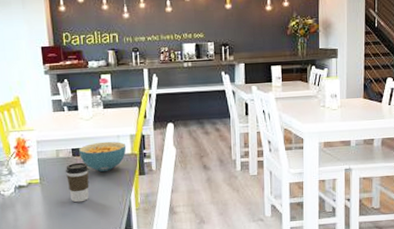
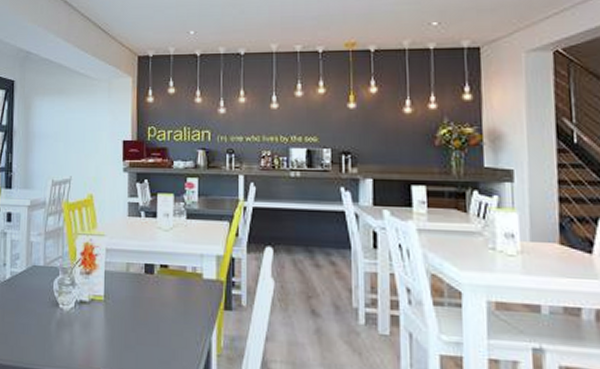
coffee cup: present [66,162,89,203] -> none [135,281,163,334]
cereal bowl: present [79,141,127,172] -> none [153,259,211,298]

